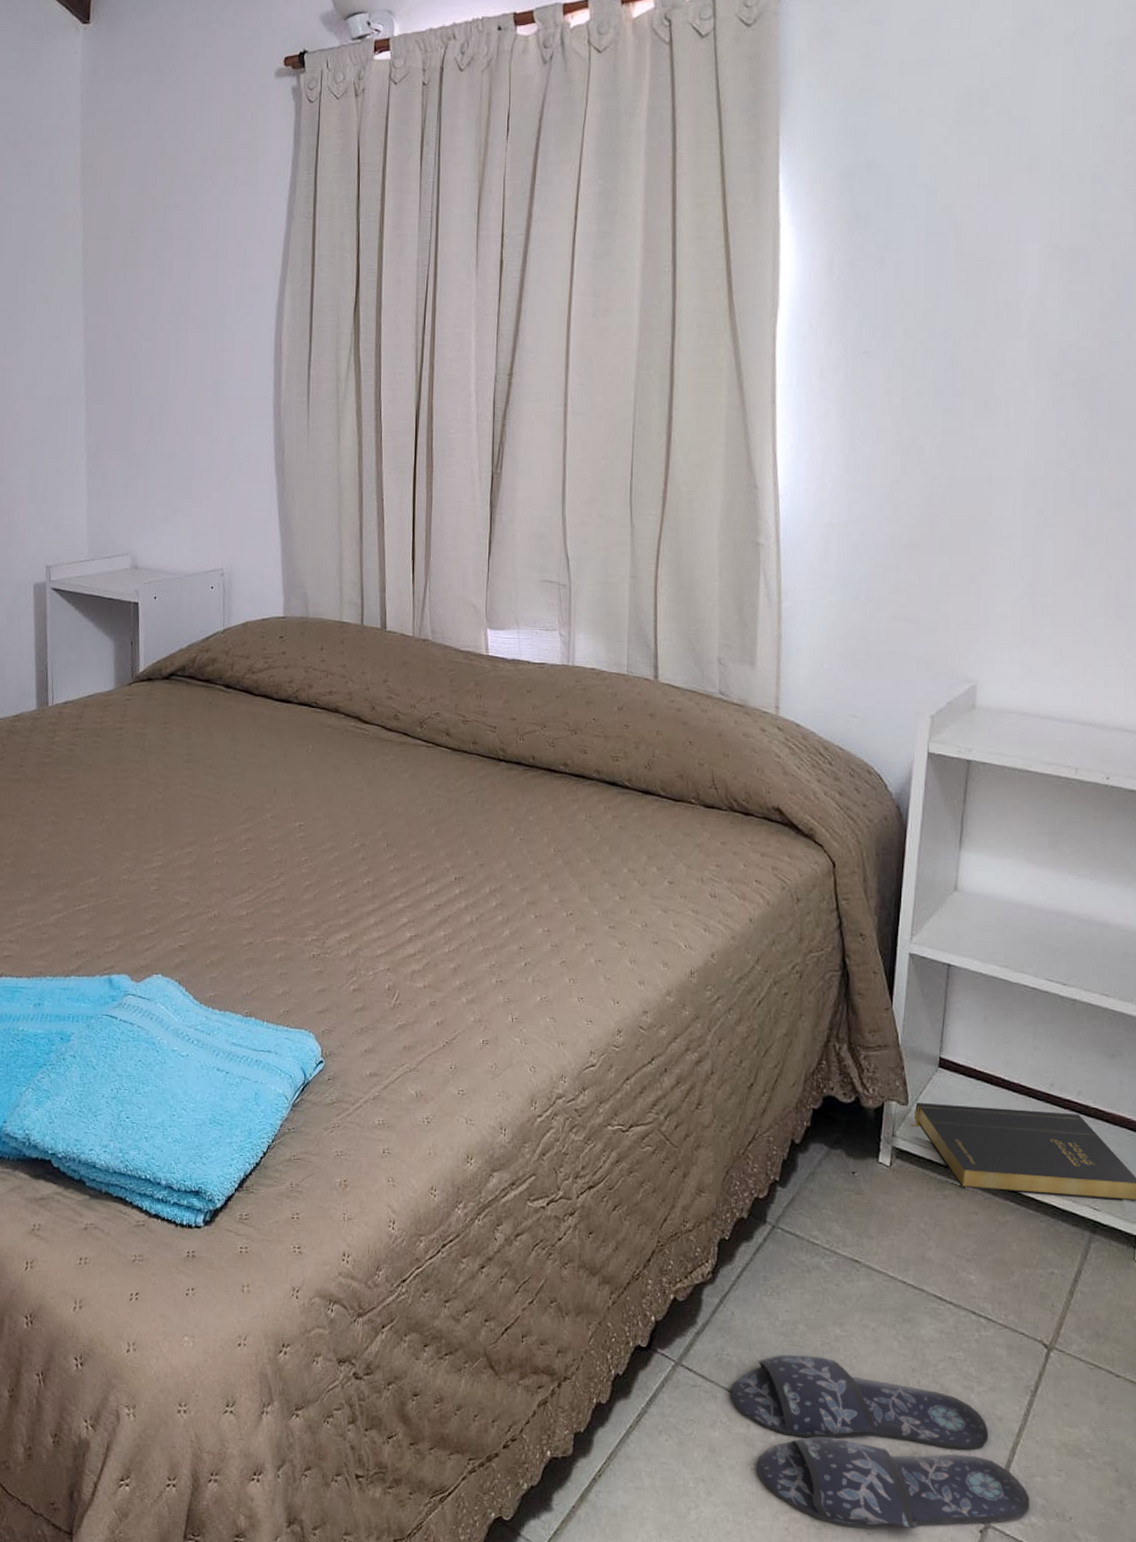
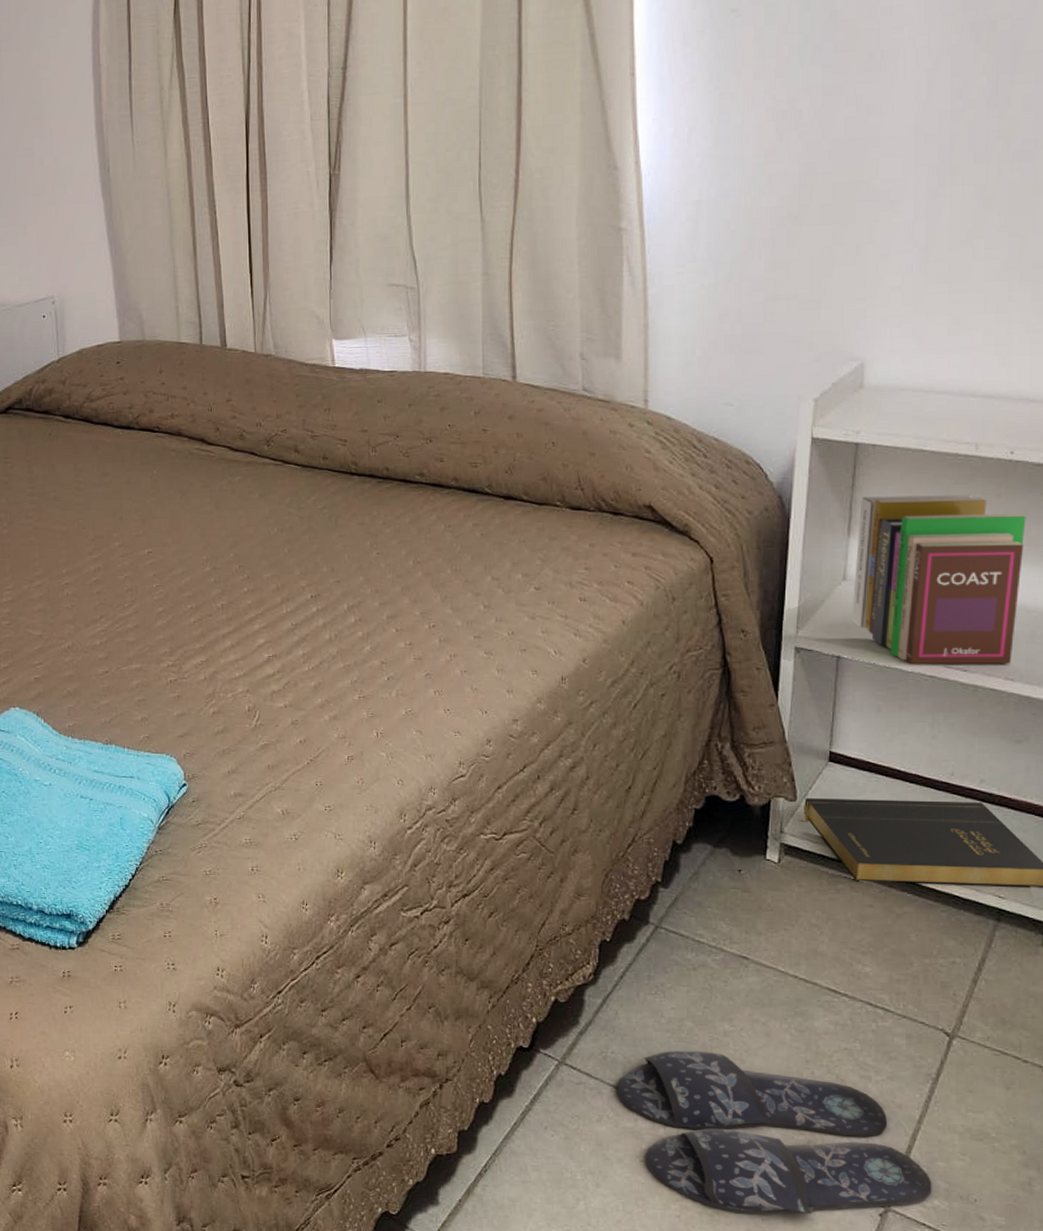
books: none [961,811,1120,980] -> present [851,495,1026,664]

